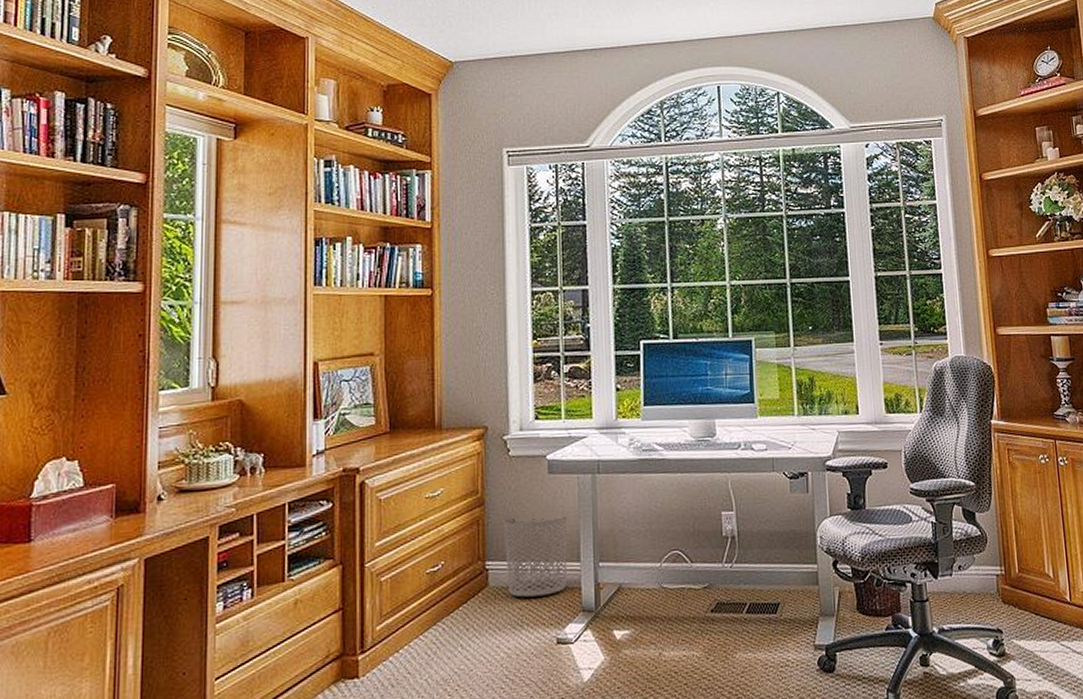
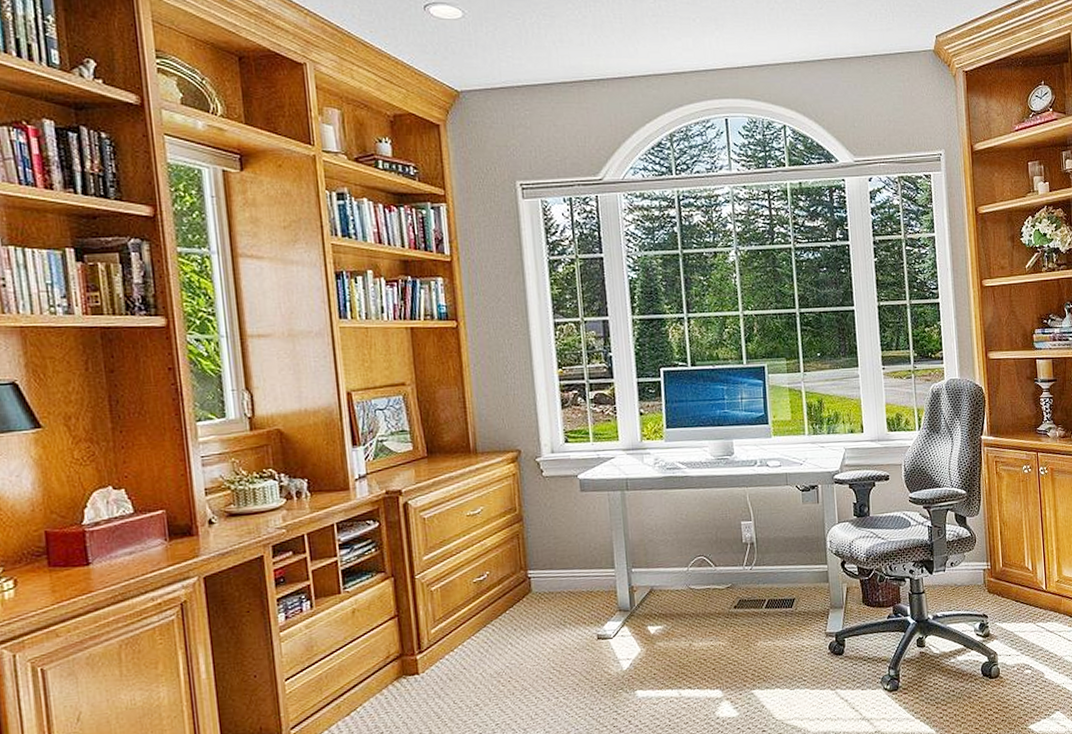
waste bin: present [504,514,568,598] -> none [542,527,603,601]

